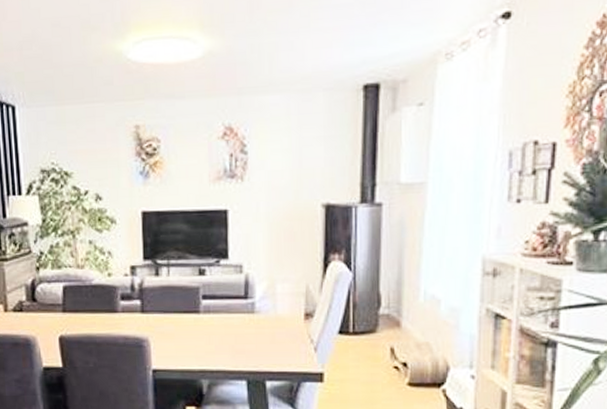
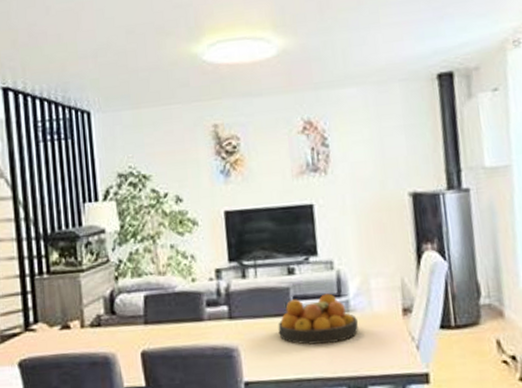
fruit bowl: none [186,295,261,341] -> present [278,293,358,345]

